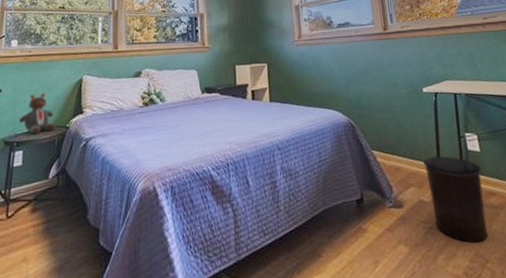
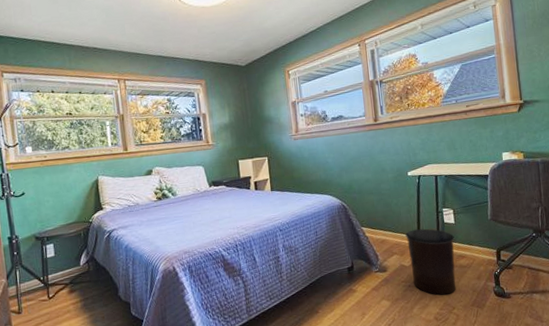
teddy bear: present [18,92,56,135] -> none [45,193,80,230]

